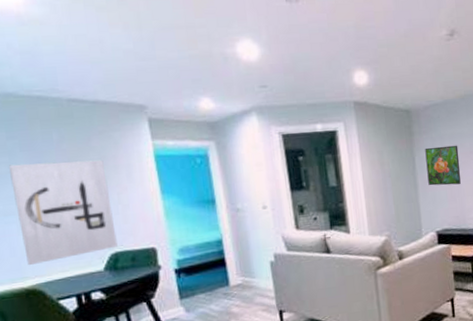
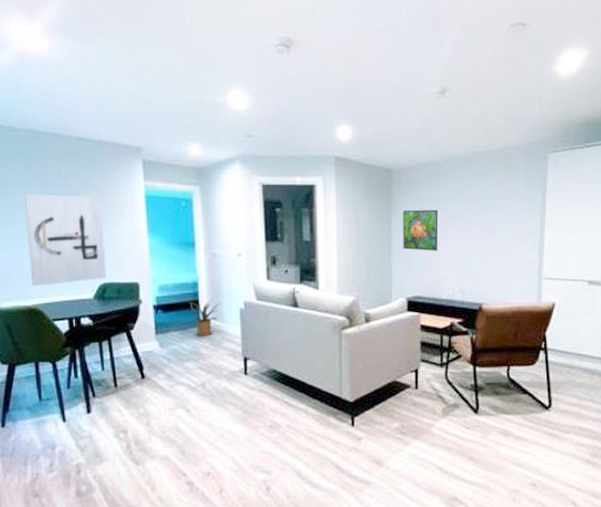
house plant: none [214,255,249,296] -> present [189,298,221,337]

